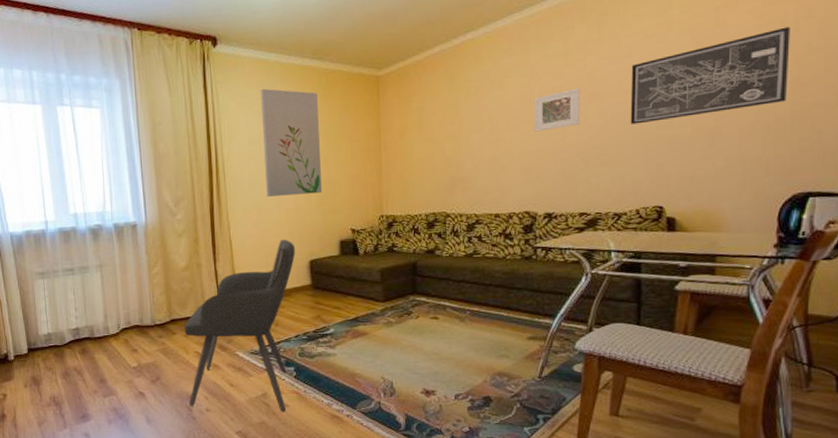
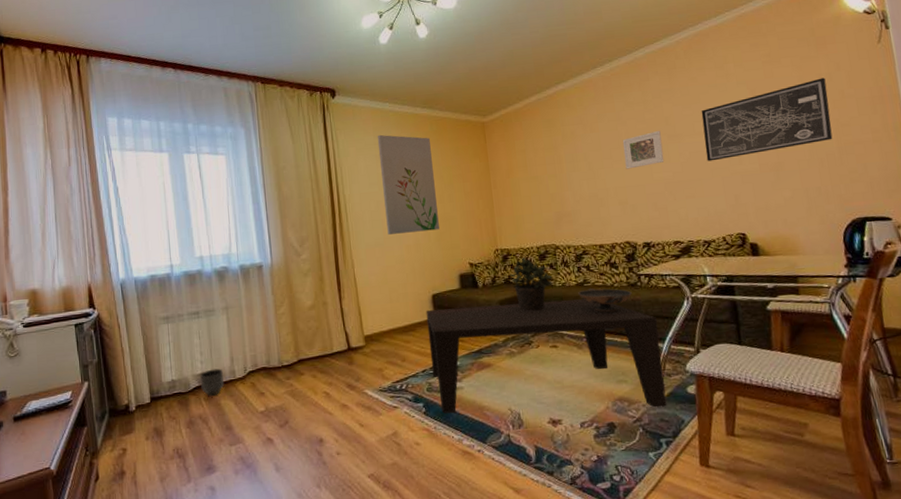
planter: none [74,324,98,350] -> present [199,368,224,396]
armchair: present [184,240,296,412] -> none [311,275,418,451]
coffee table: none [302,271,550,384] -> present [425,299,667,413]
potted plant: none [393,225,440,281] -> present [509,257,553,311]
decorative bowl: none [466,260,525,286] -> present [578,288,632,313]

